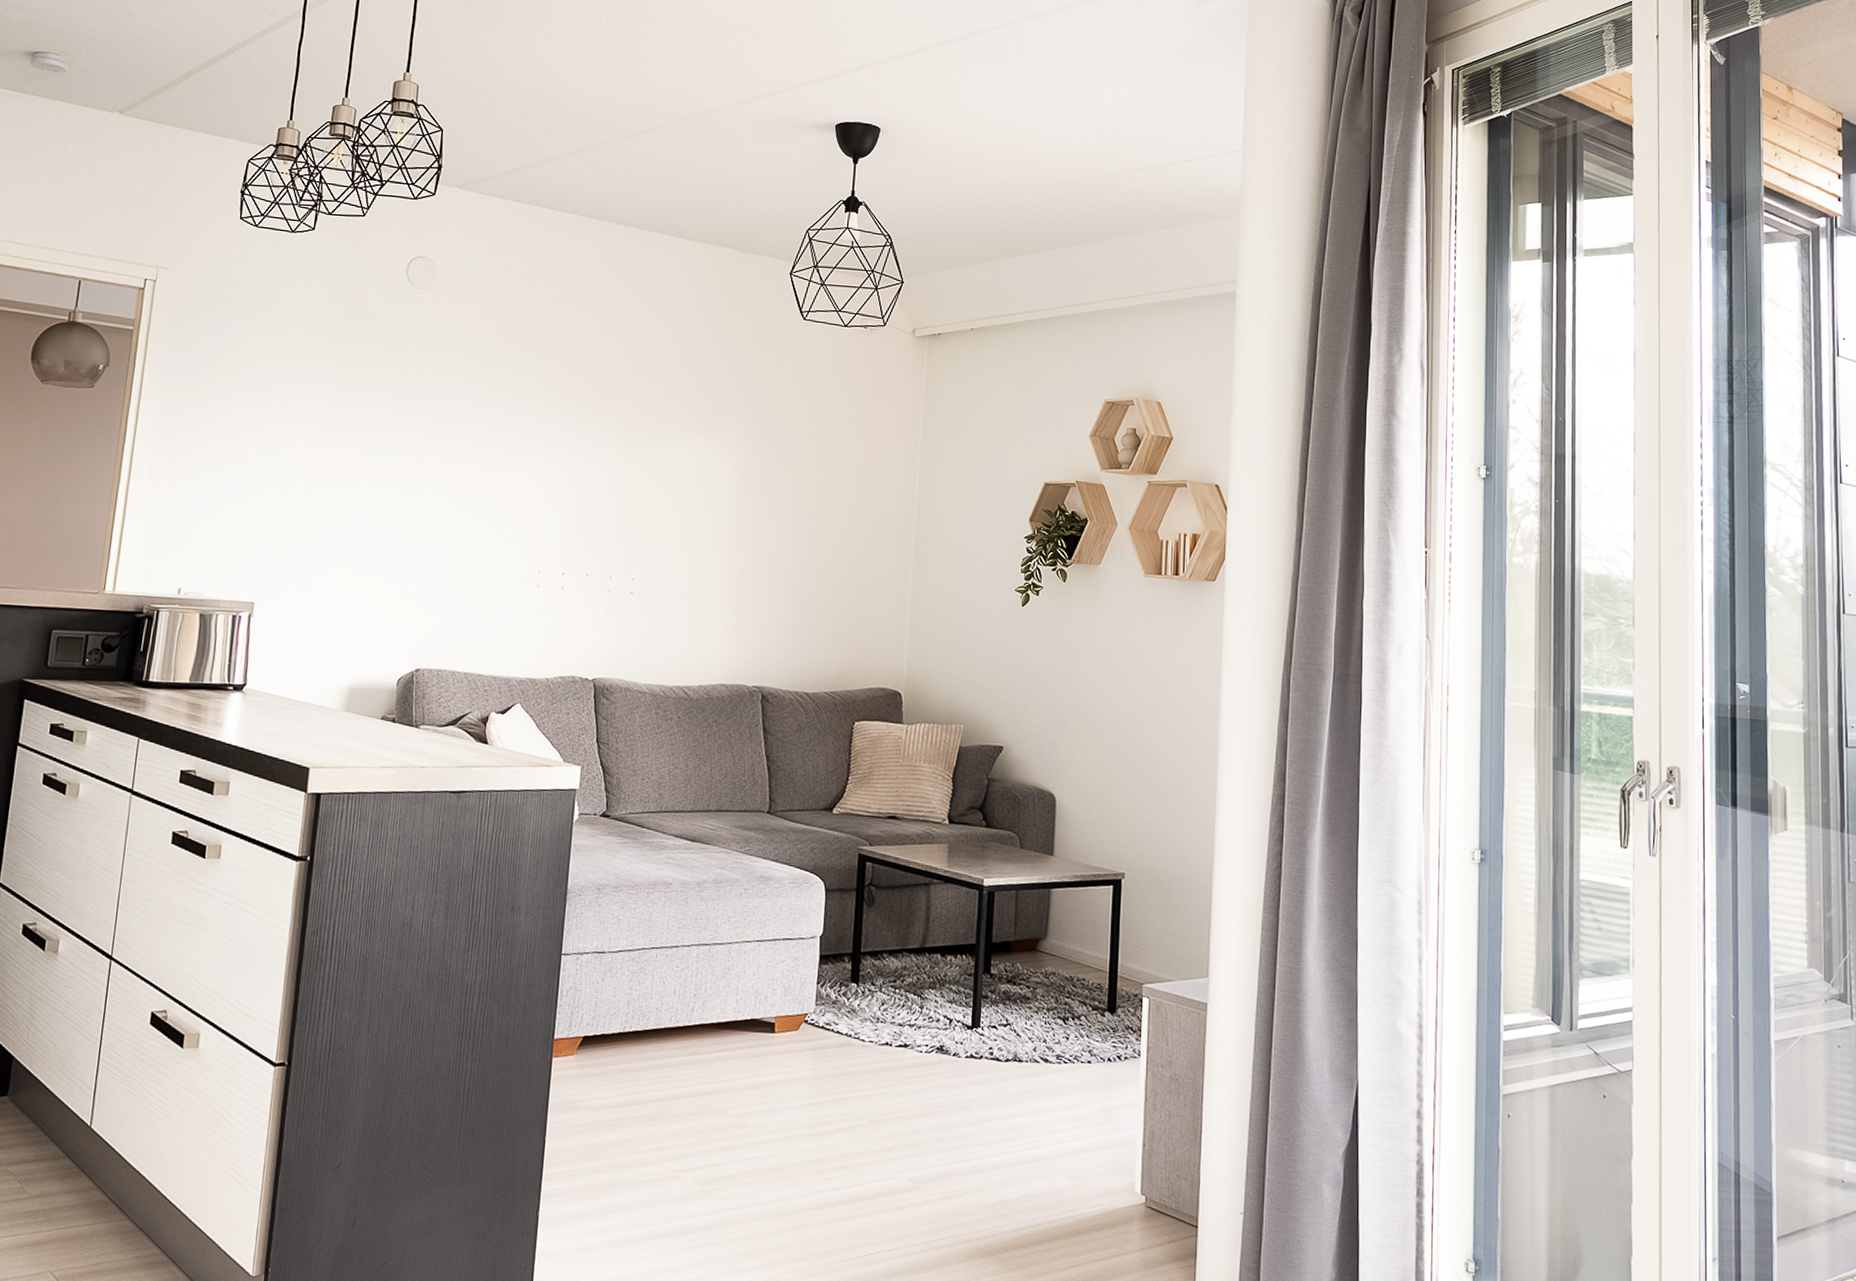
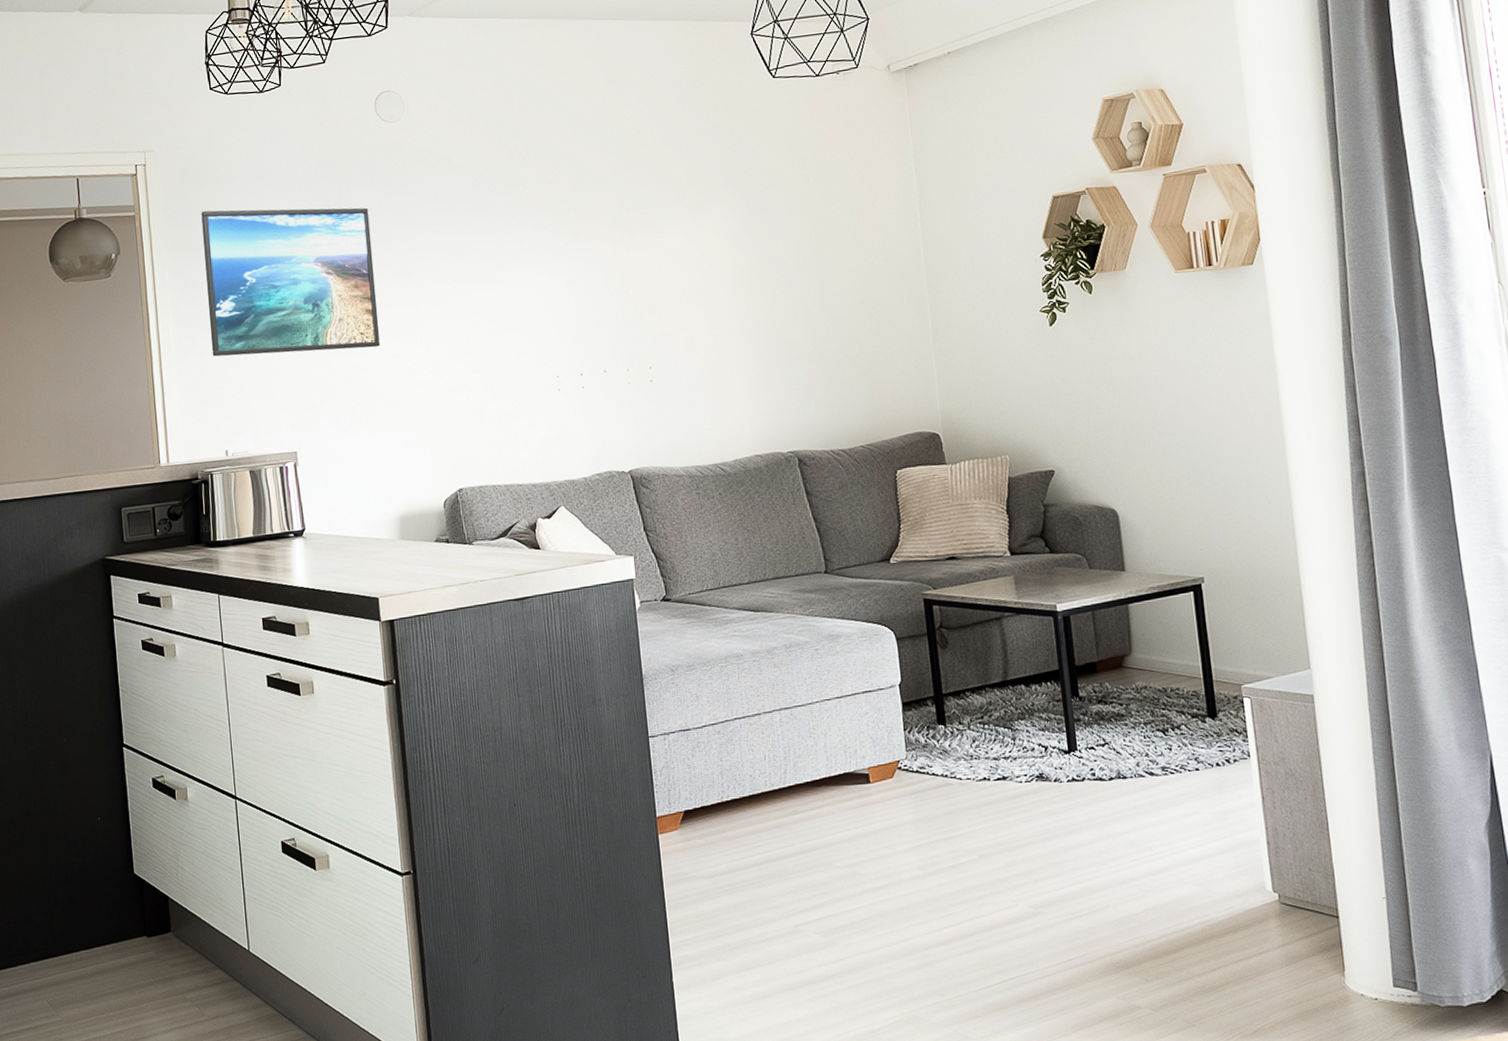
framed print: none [185,338,380,510] -> present [201,207,381,357]

